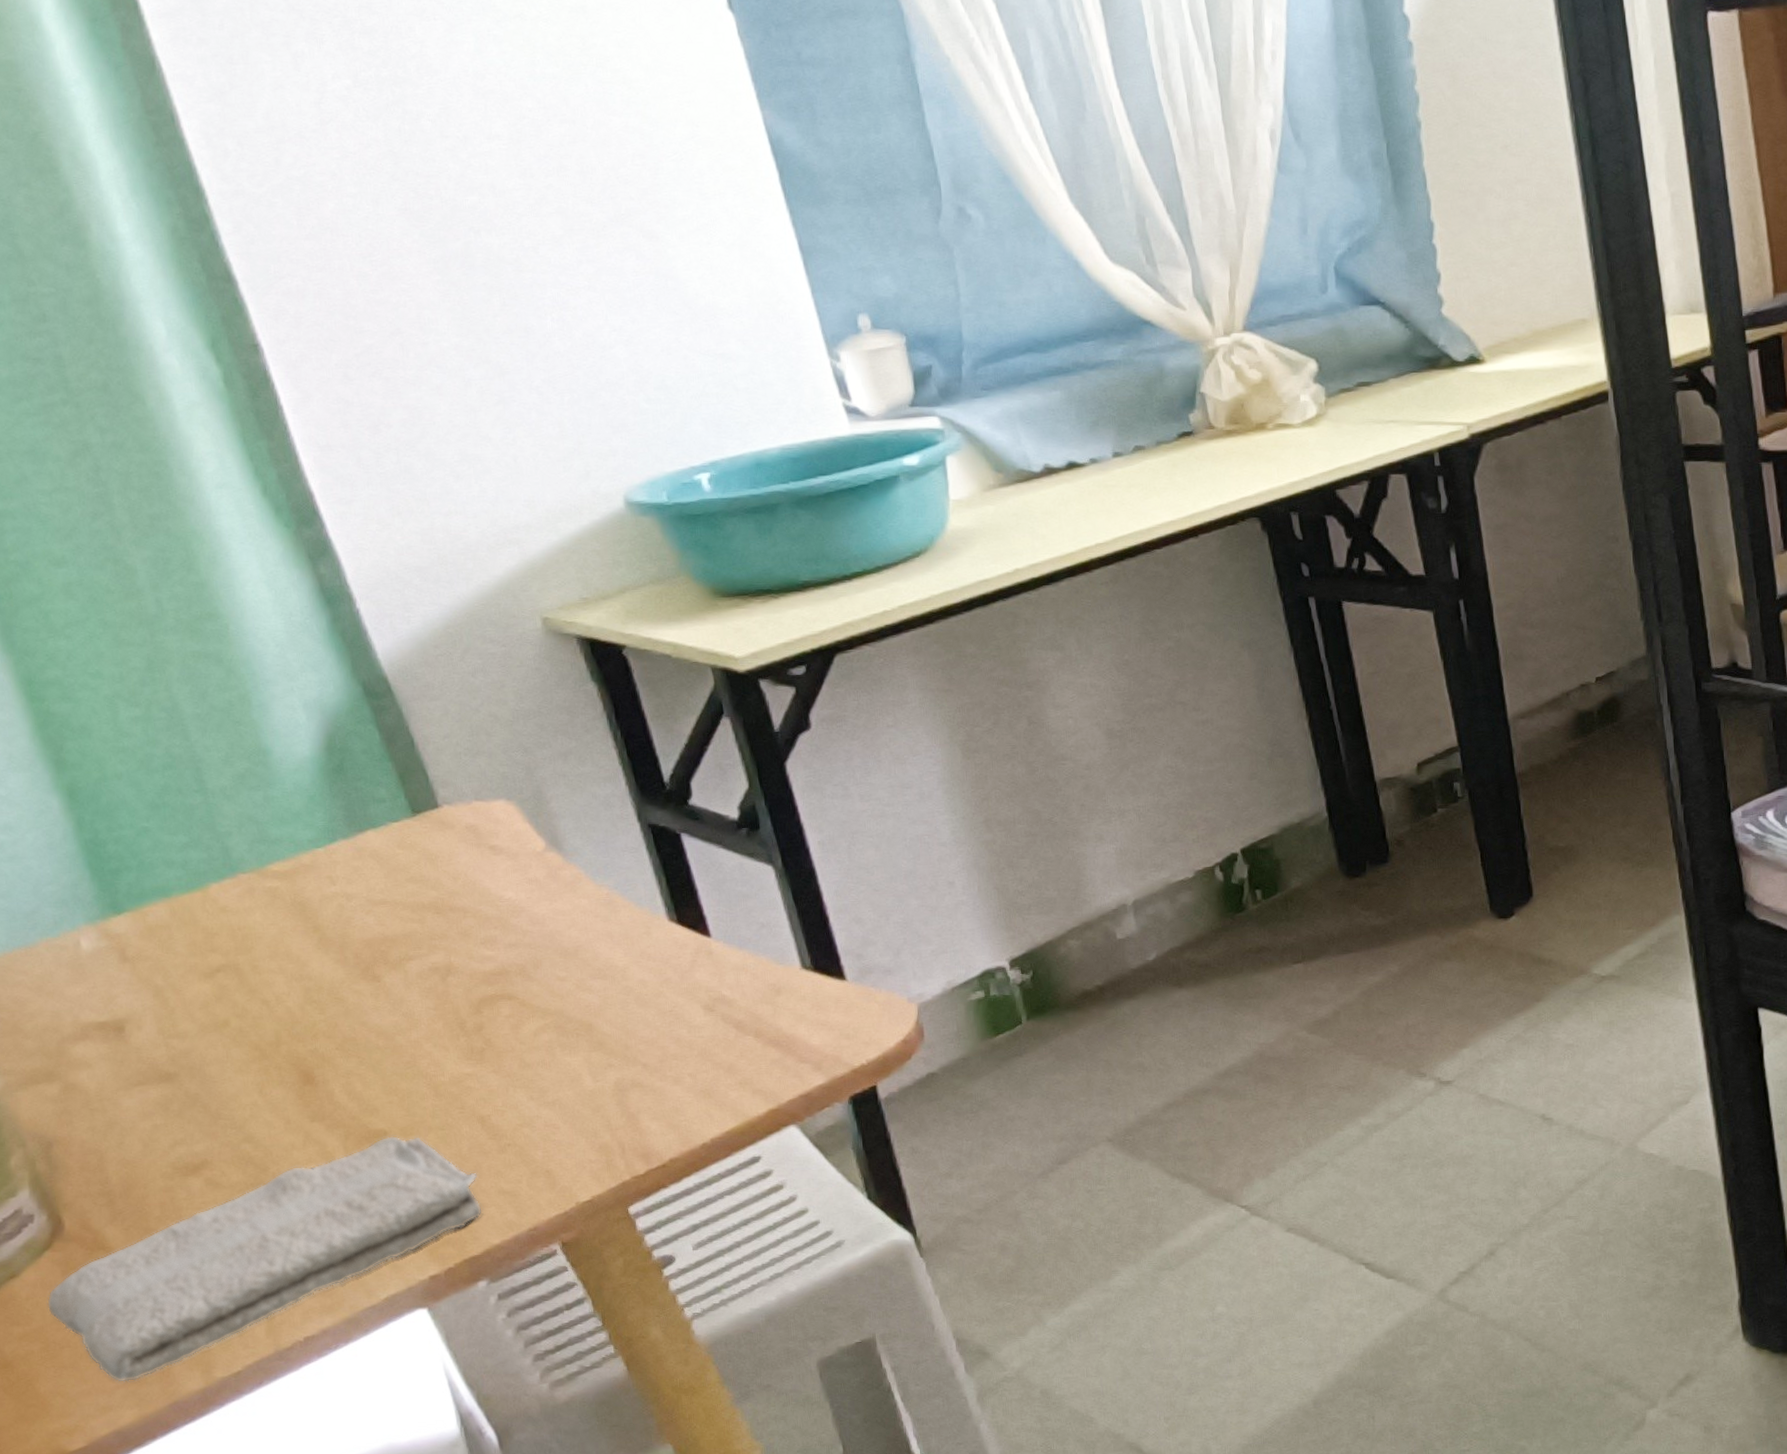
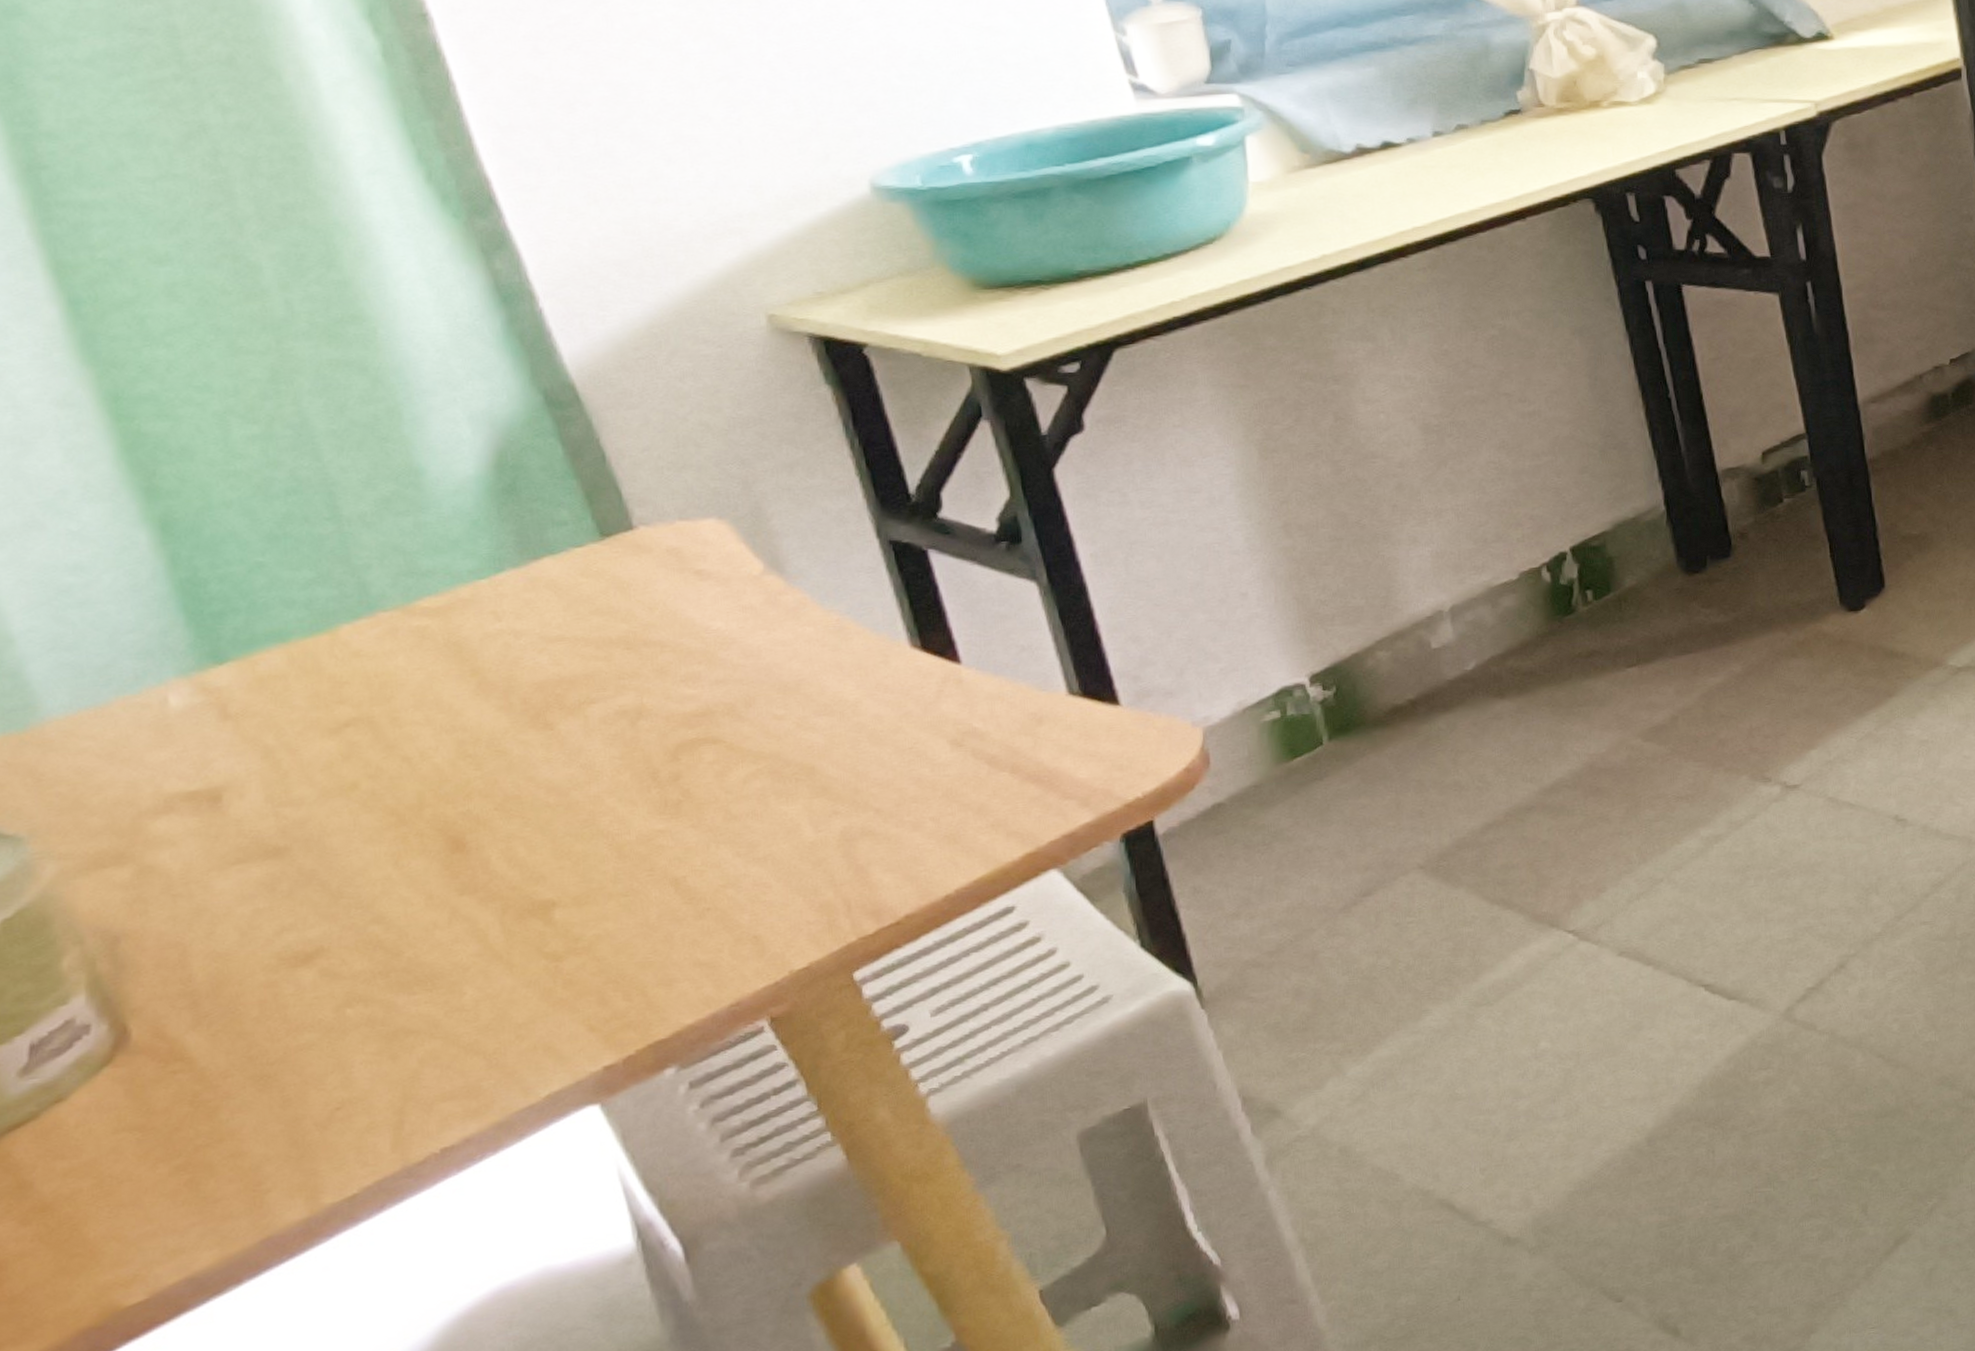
washcloth: present [46,1135,483,1382] -> none [102,905,674,1219]

